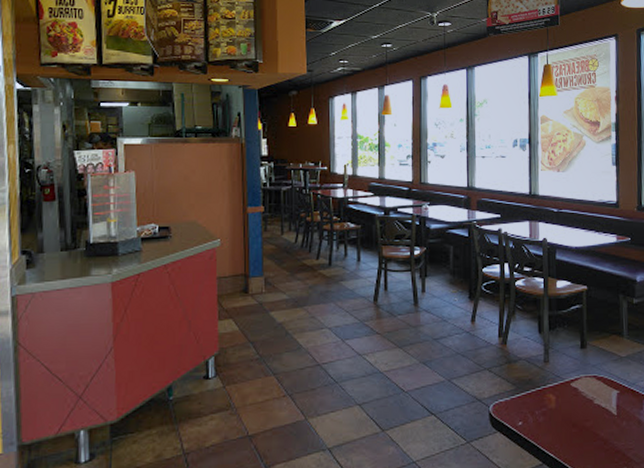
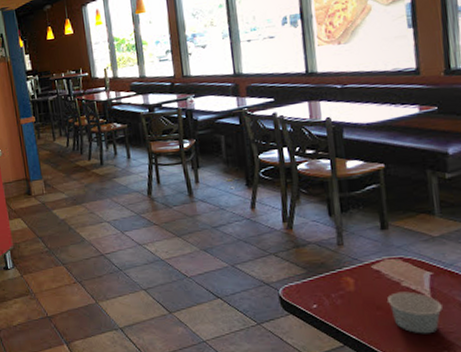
paper cup: none [582,409,625,451] -> present [387,291,442,334]

